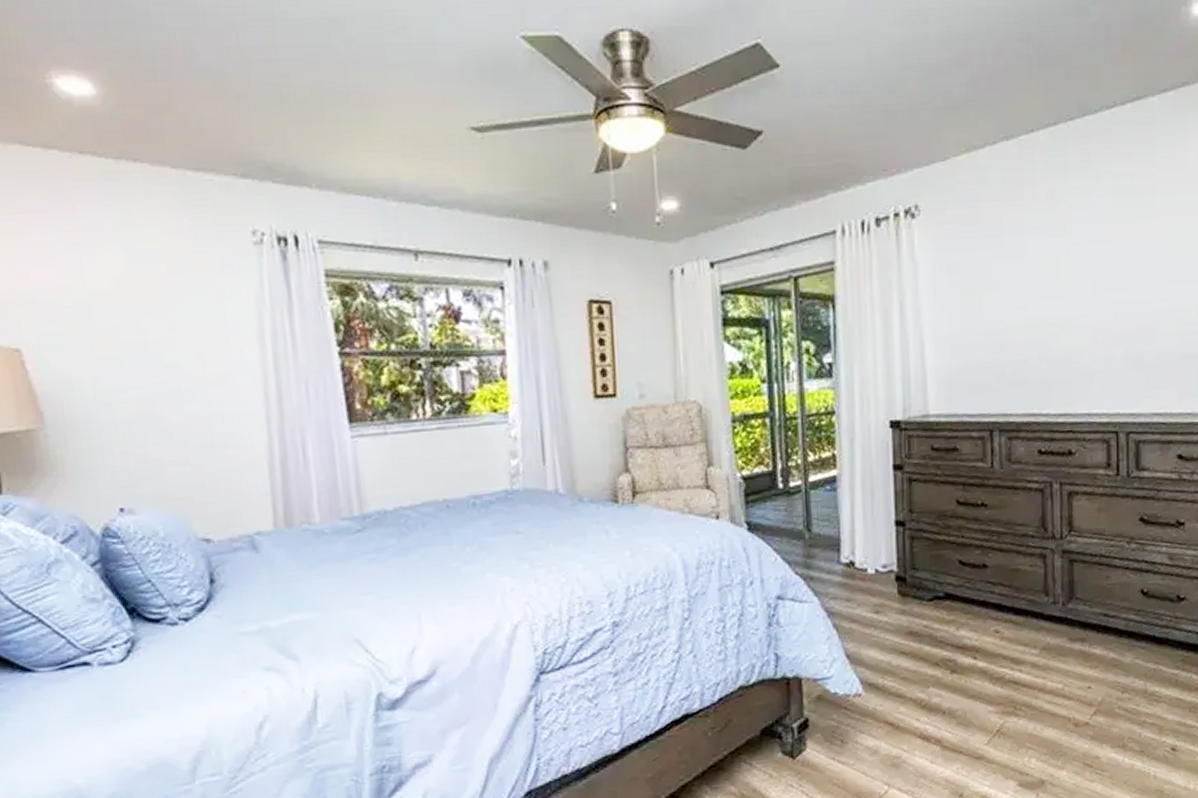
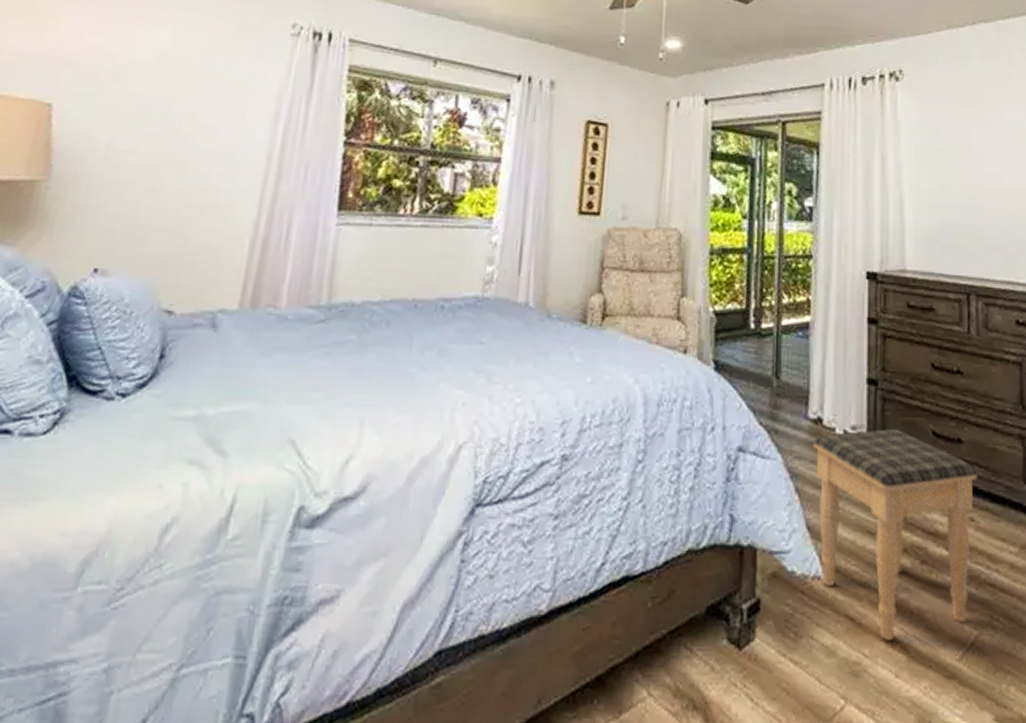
footstool: none [847,563,1002,738] -> present [813,429,978,642]

